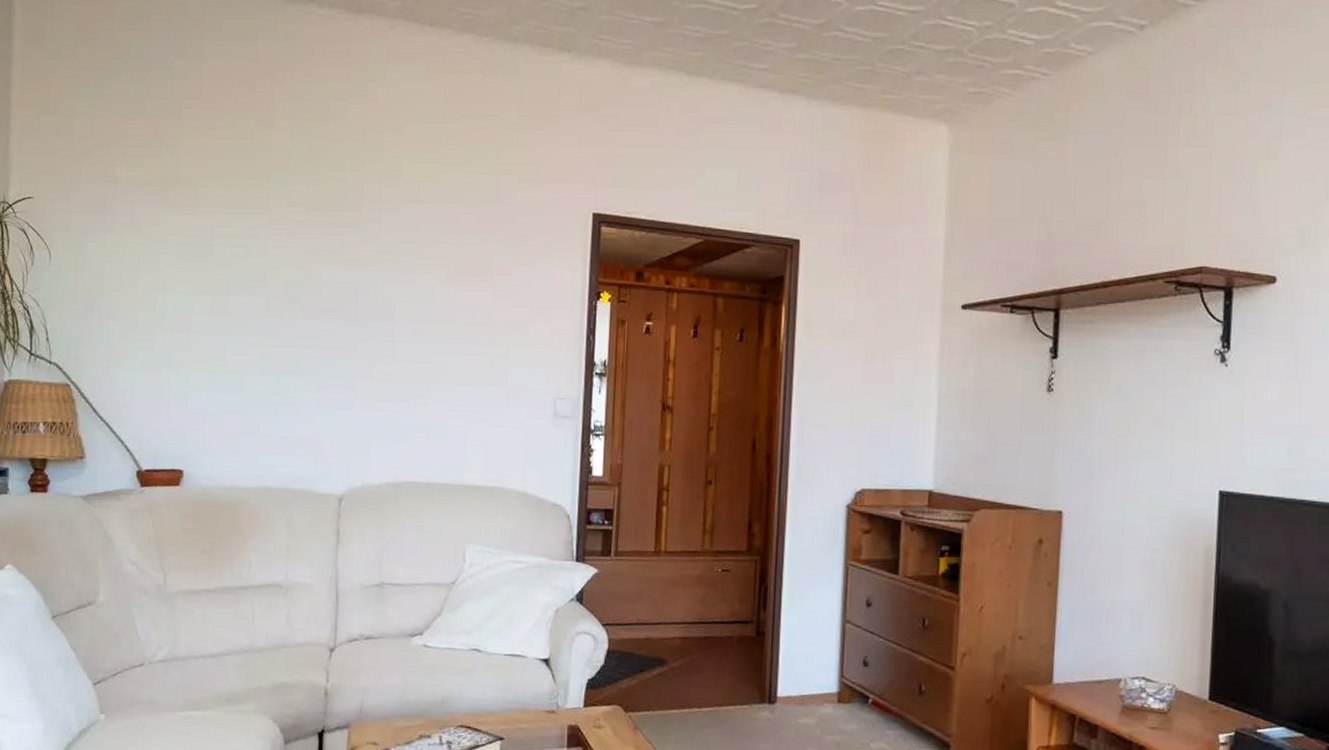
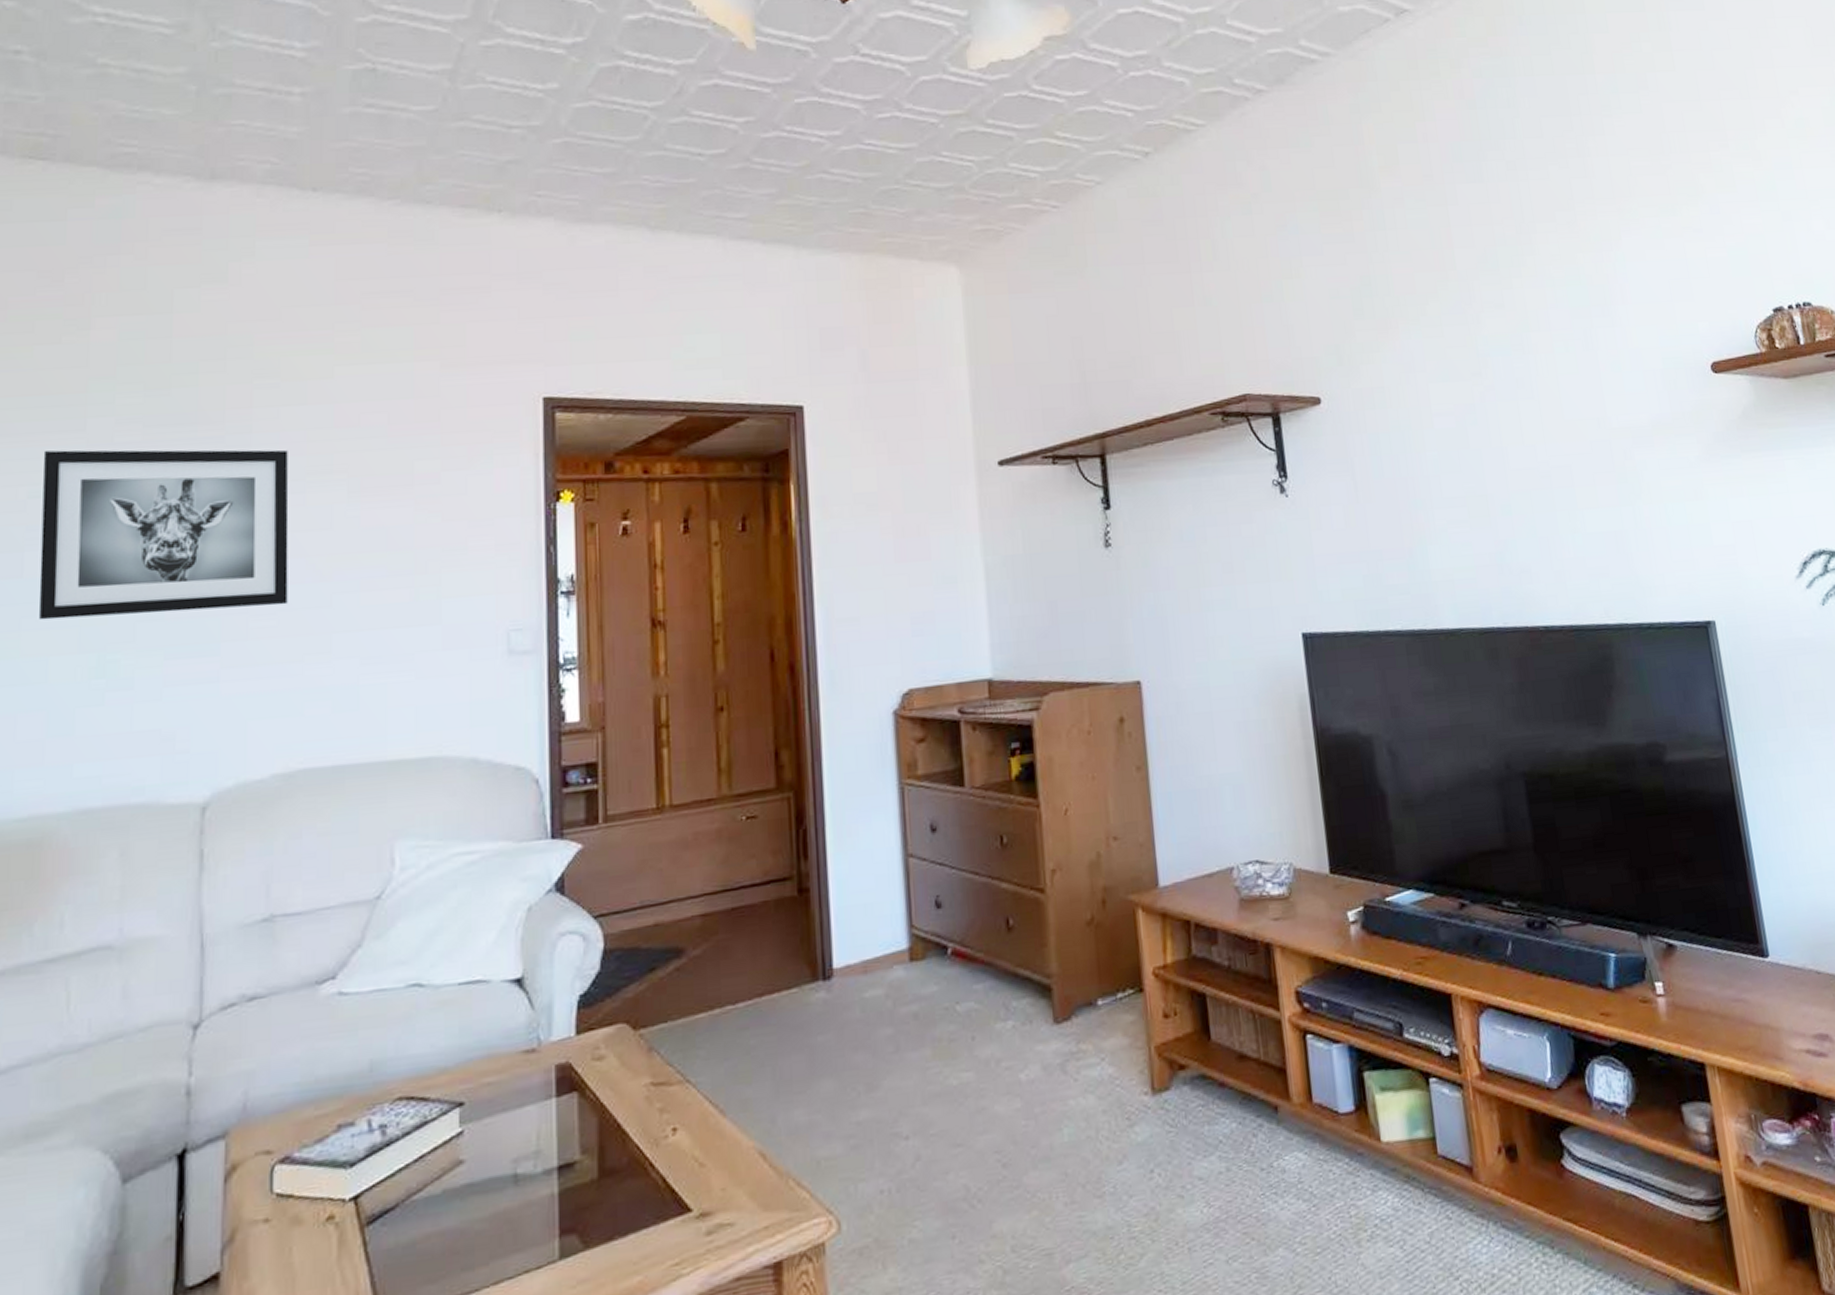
wall art: none [237,222,405,357] -> present [38,449,289,620]

